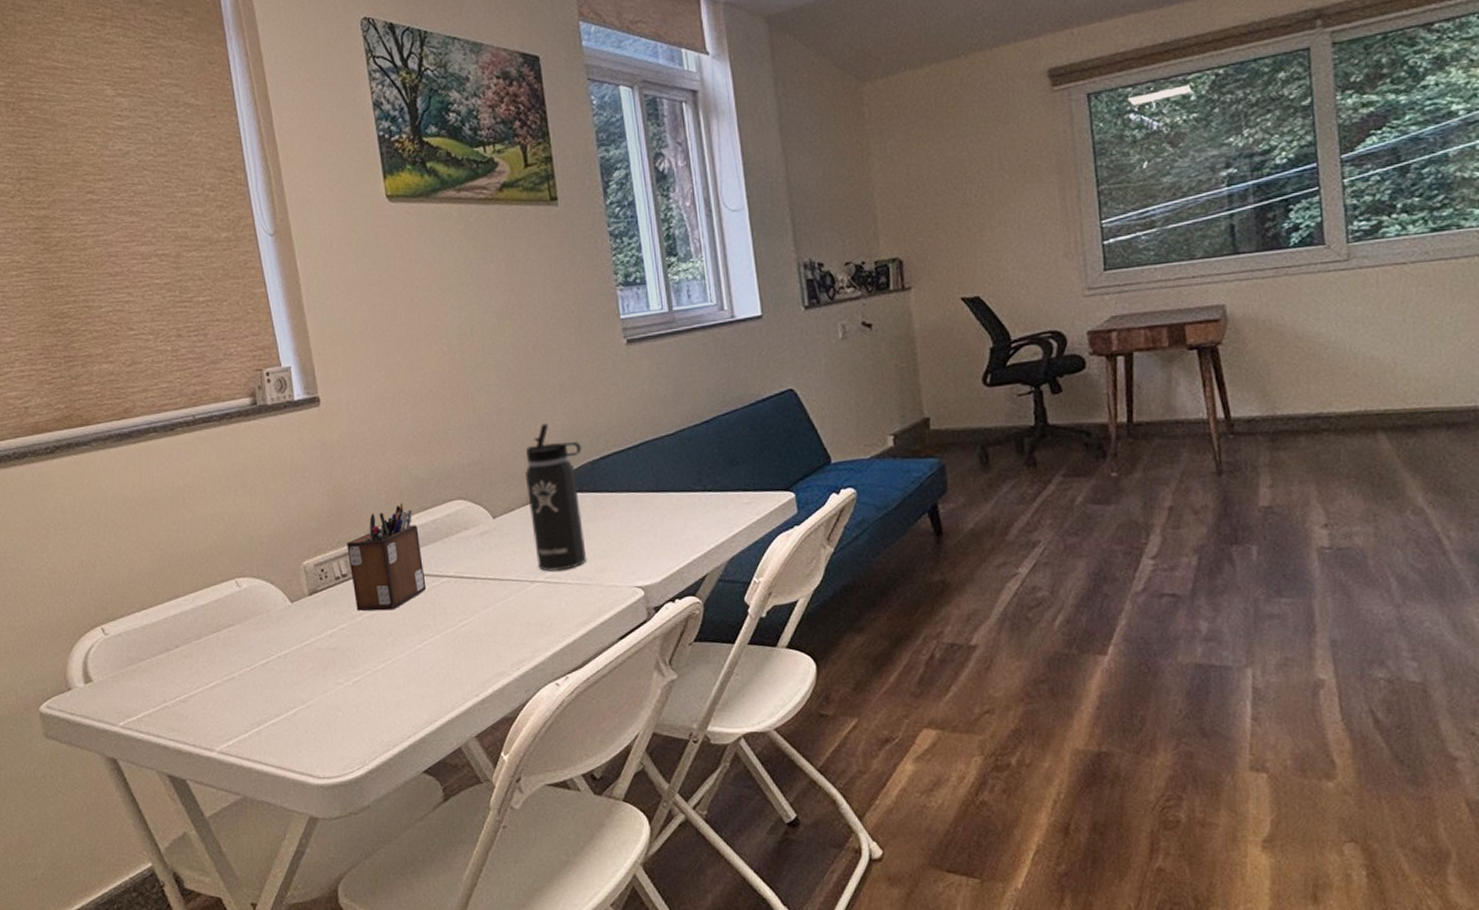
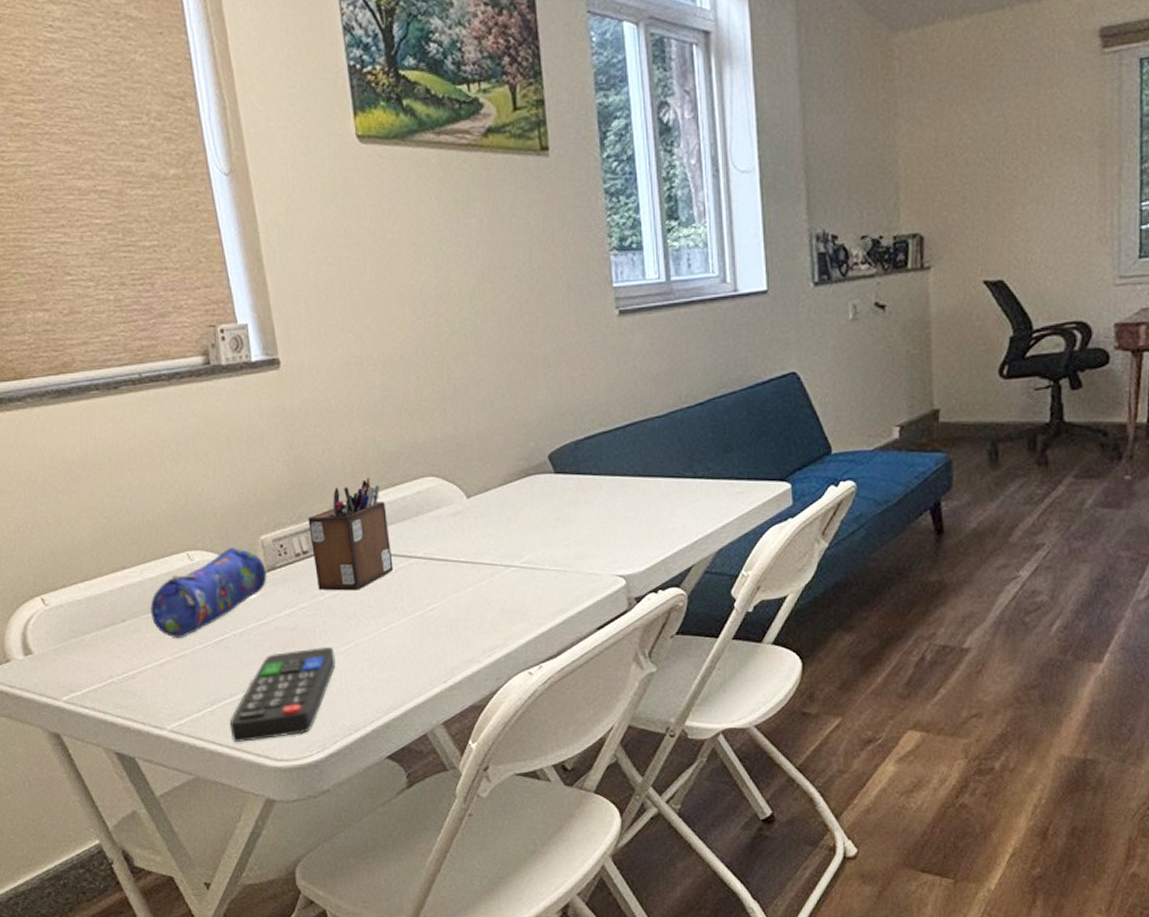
pencil case: none [201,573,309,662] -> present [150,548,267,638]
remote control: none [274,665,374,762] -> present [229,646,336,743]
thermos bottle: present [524,423,587,571] -> none [502,398,567,556]

